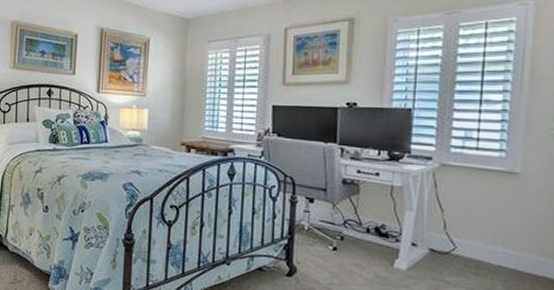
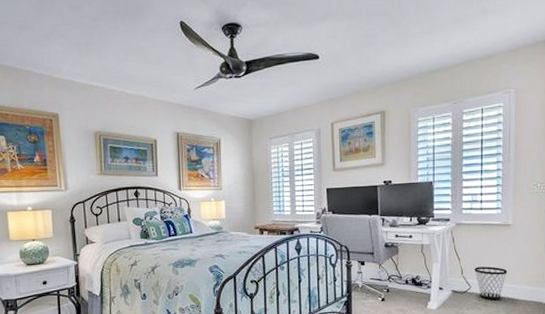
wastebasket: none [463,222,510,270] -> present [474,266,508,301]

